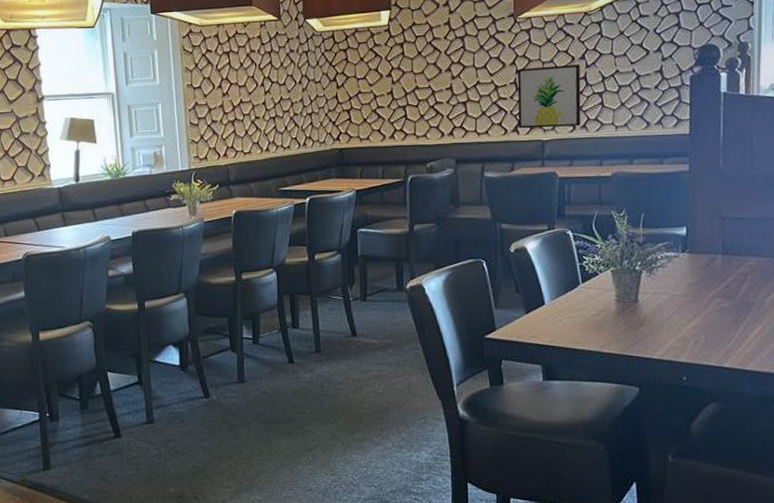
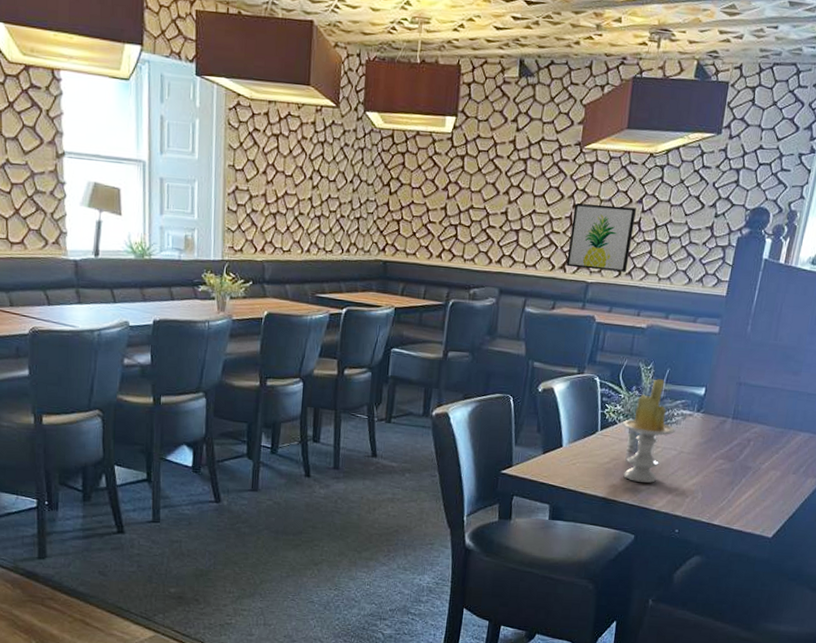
candle: none [603,224,663,332] -> present [622,379,676,483]

